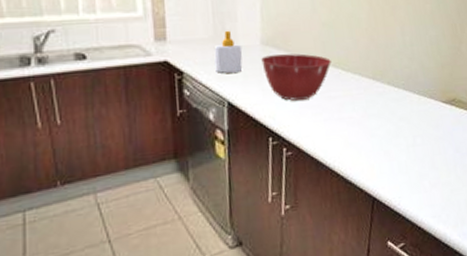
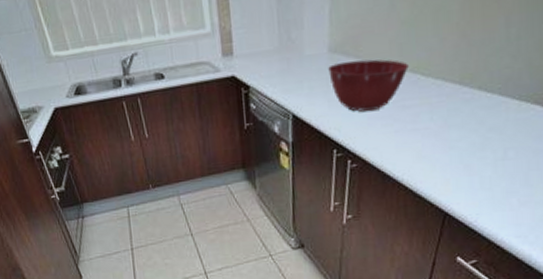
soap bottle: present [214,30,243,74] -> none [279,39,309,86]

